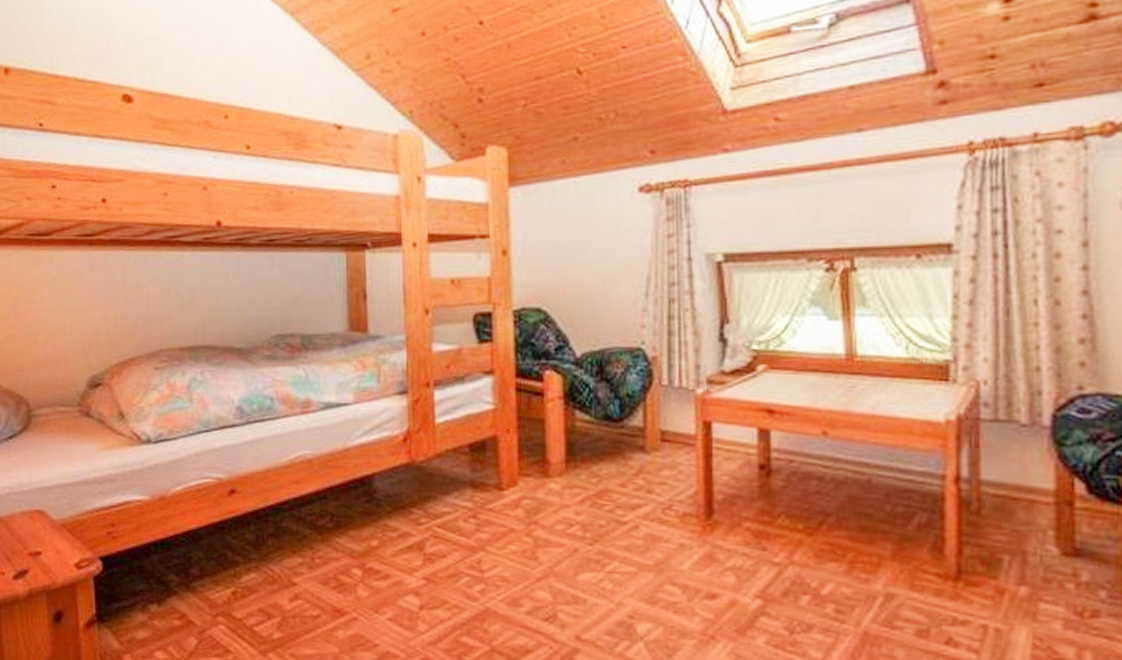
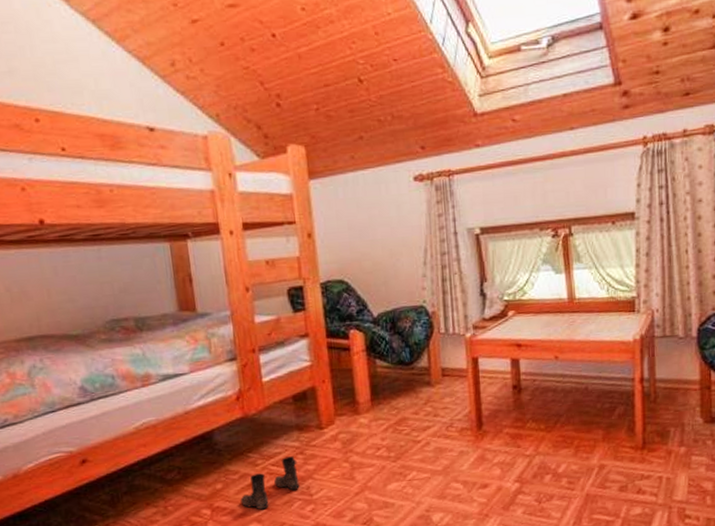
boots: none [397,519,469,581] -> present [240,456,300,510]

